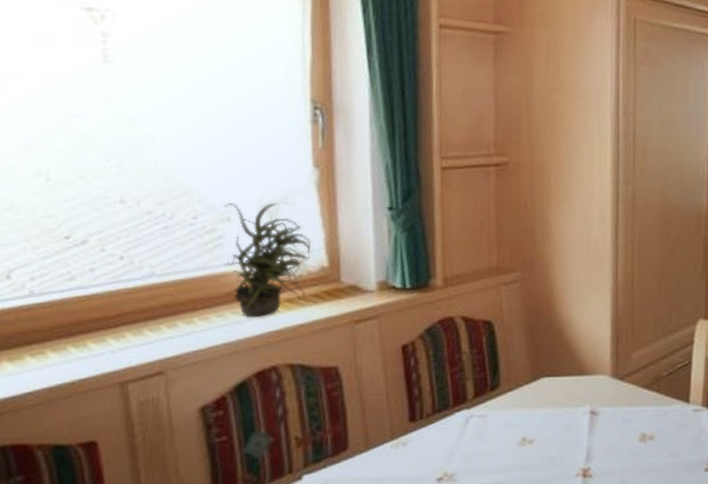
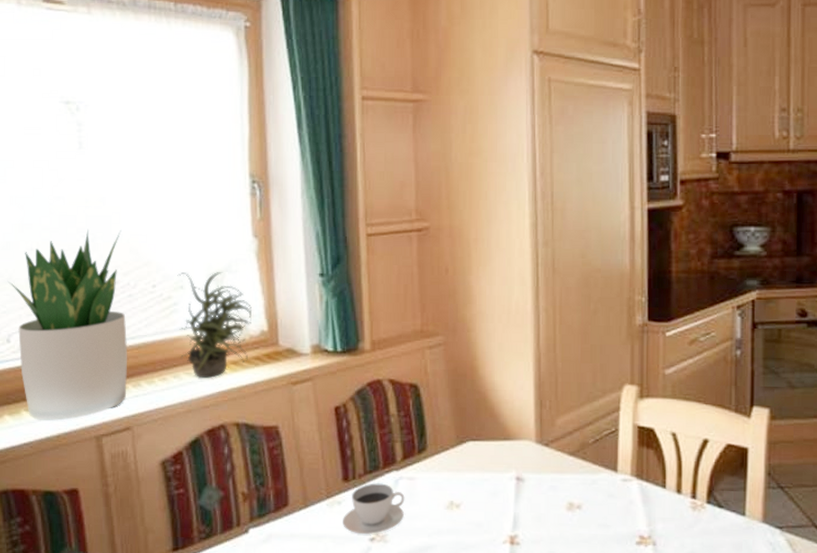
planter: none [9,152,162,366] -> present [8,229,128,421]
teacup: none [408,422,476,474] -> present [343,483,405,534]

